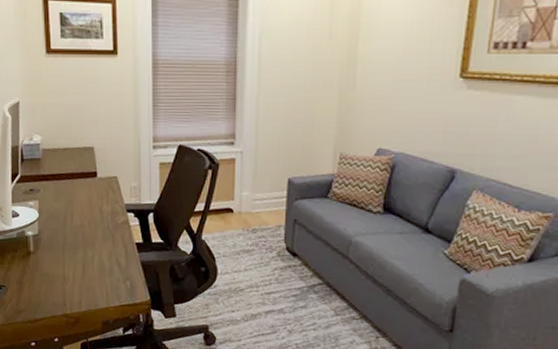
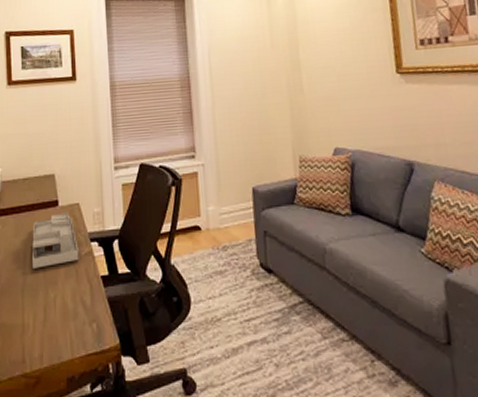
desk organizer: none [72,183,116,231] -> present [32,212,79,269]

